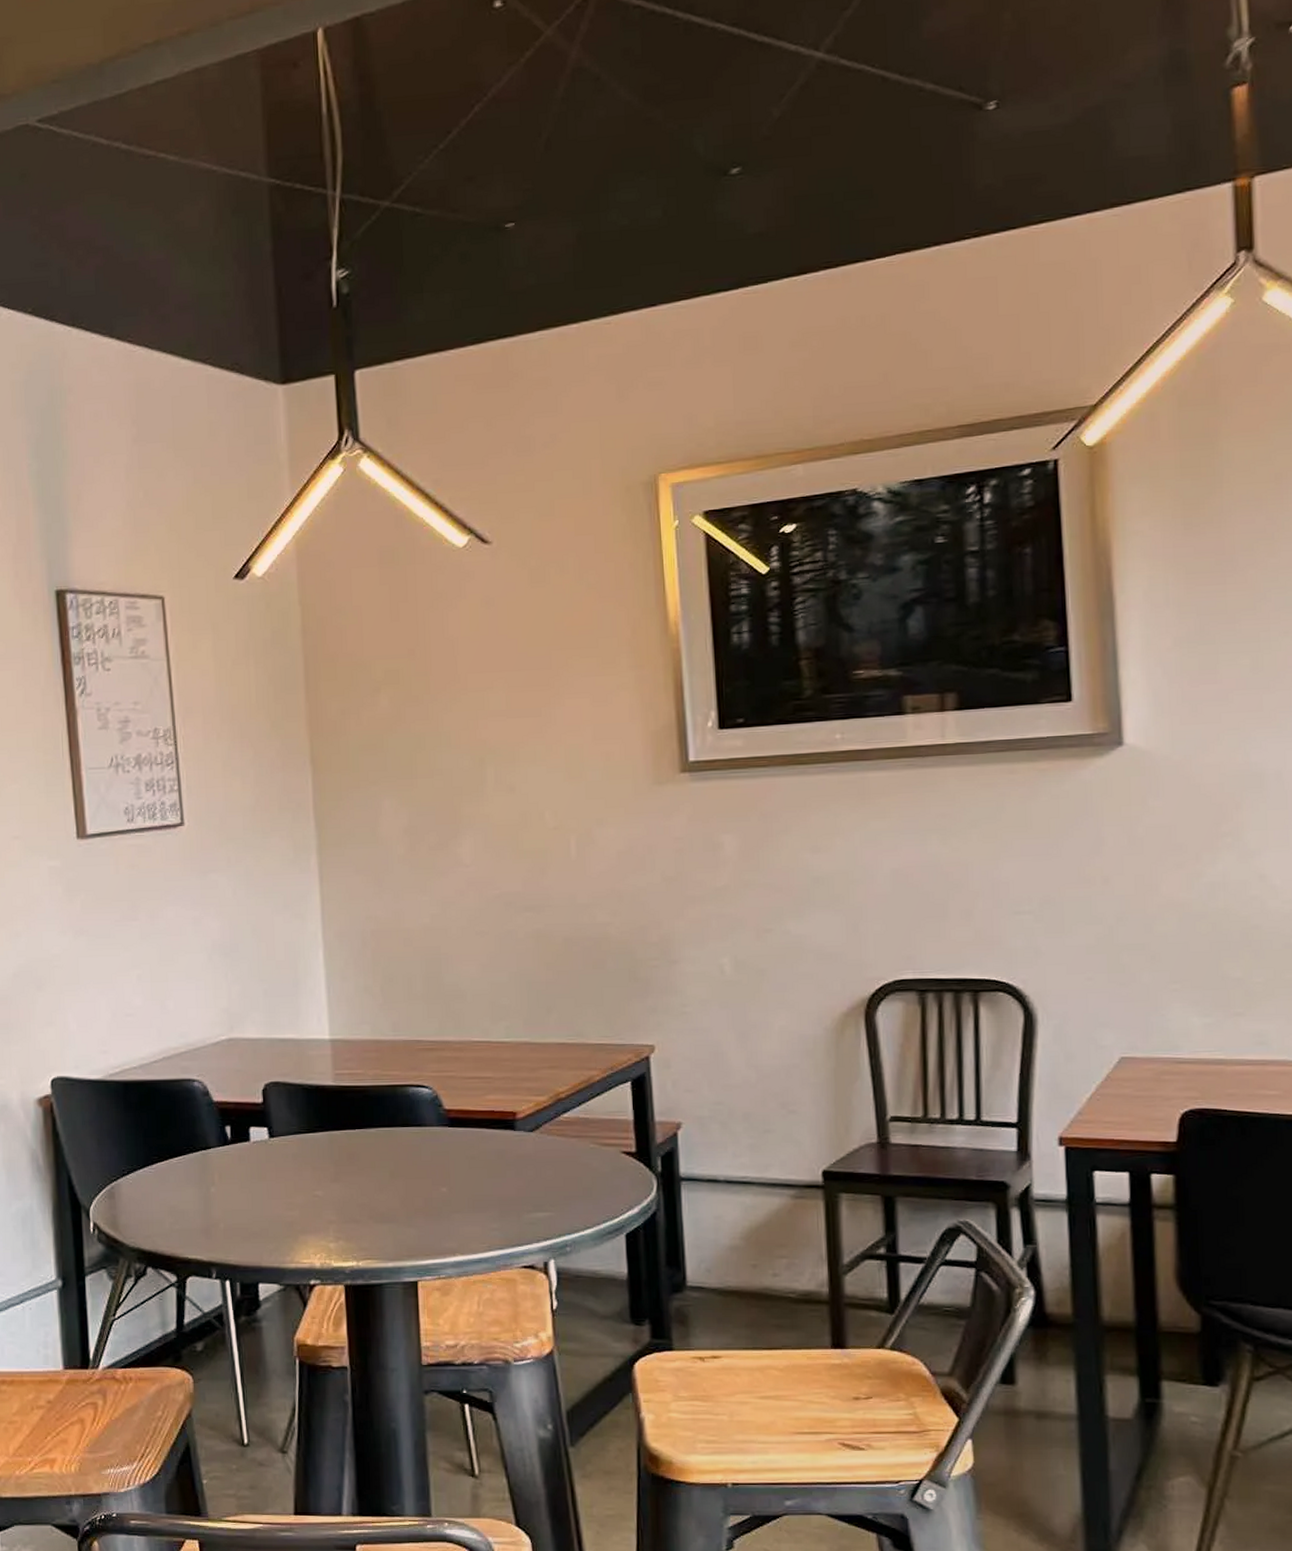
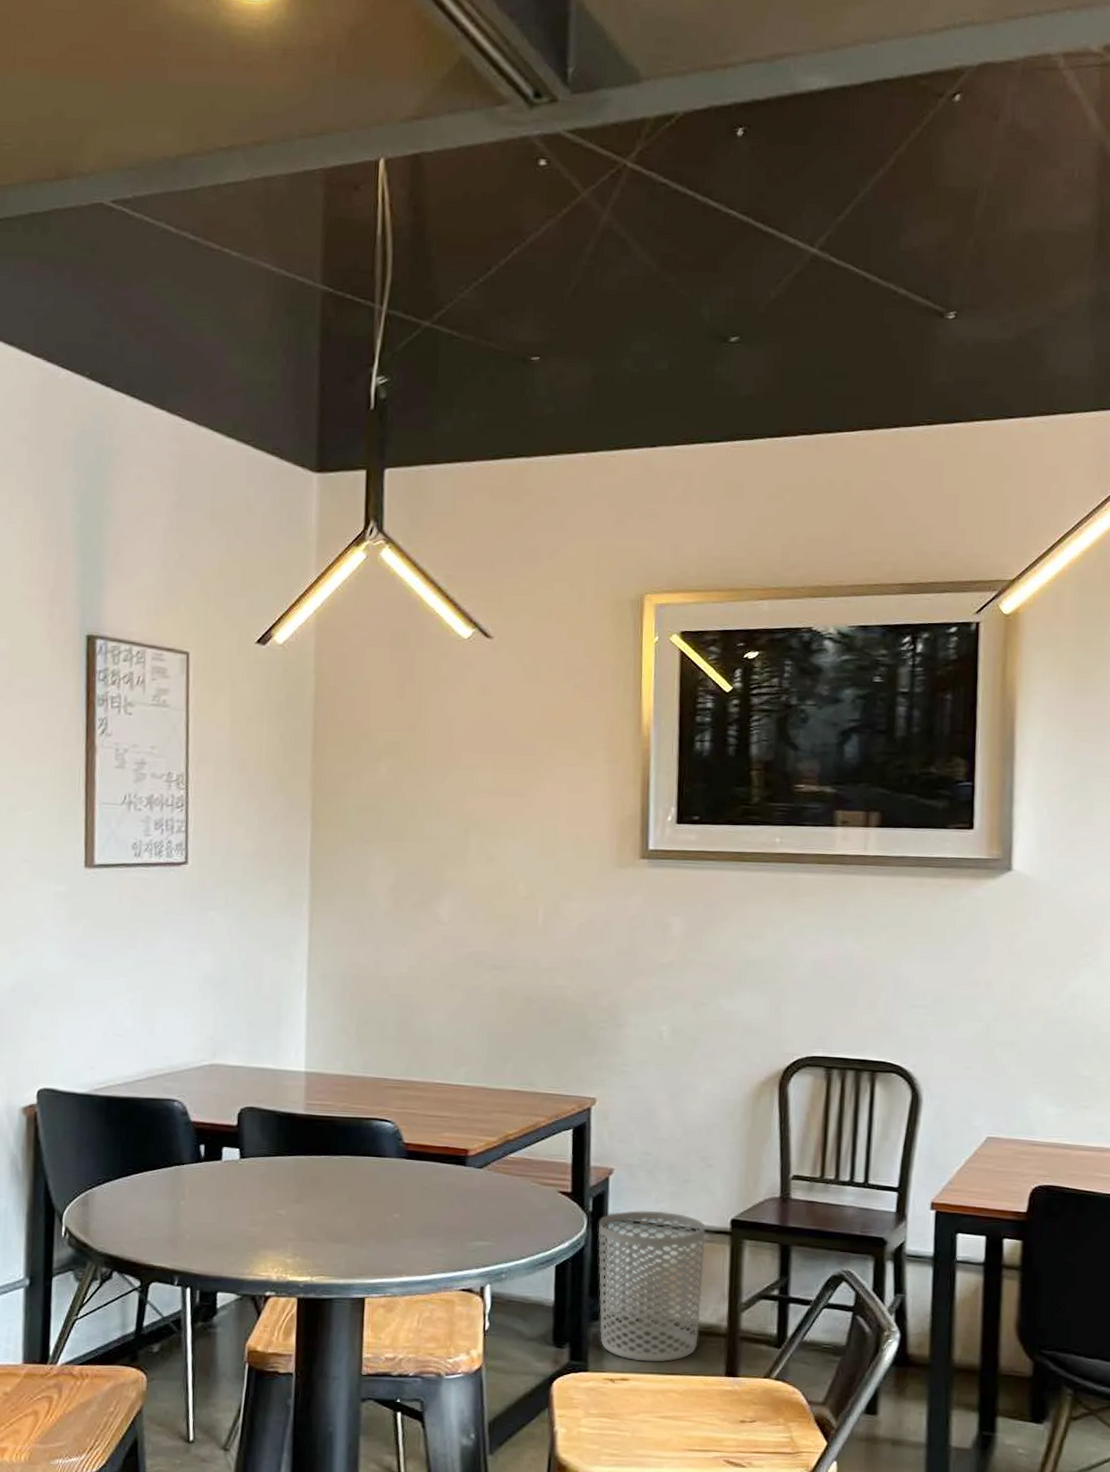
waste bin: none [671,1166,797,1336] -> present [598,1210,706,1362]

